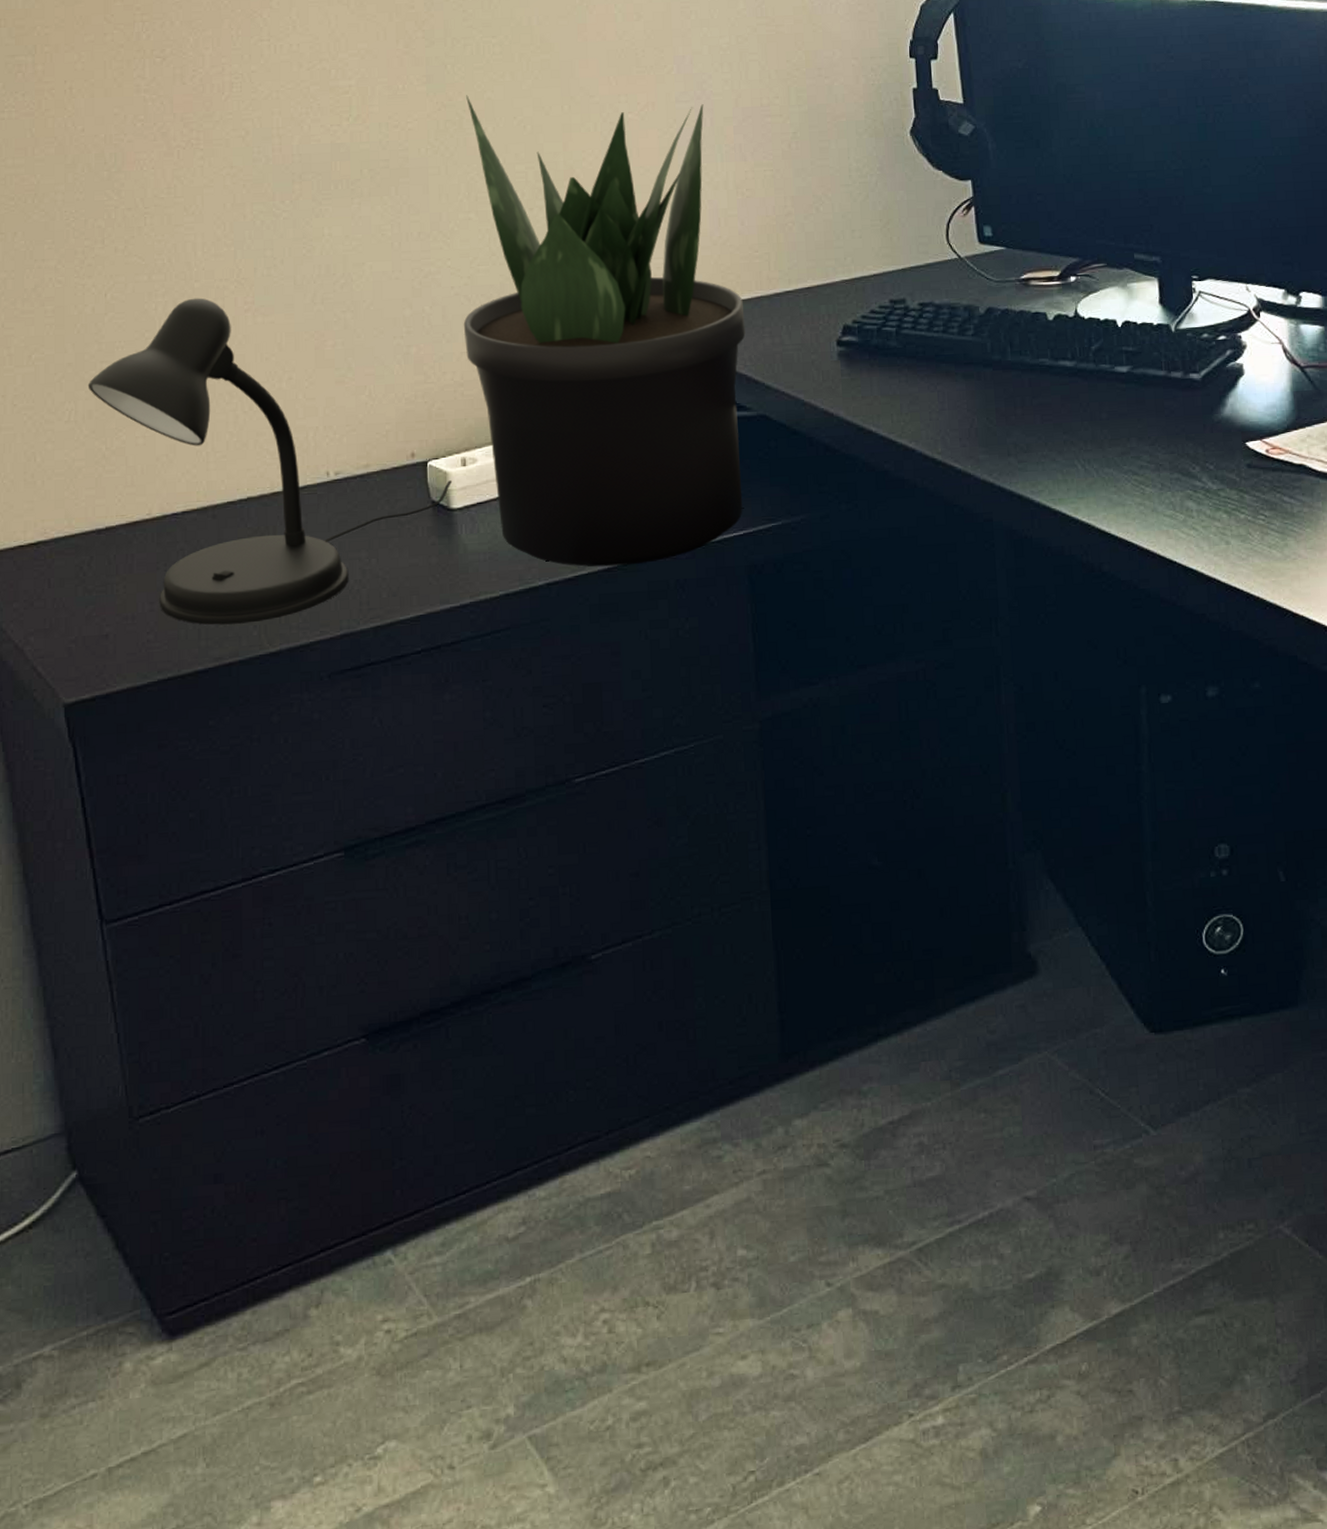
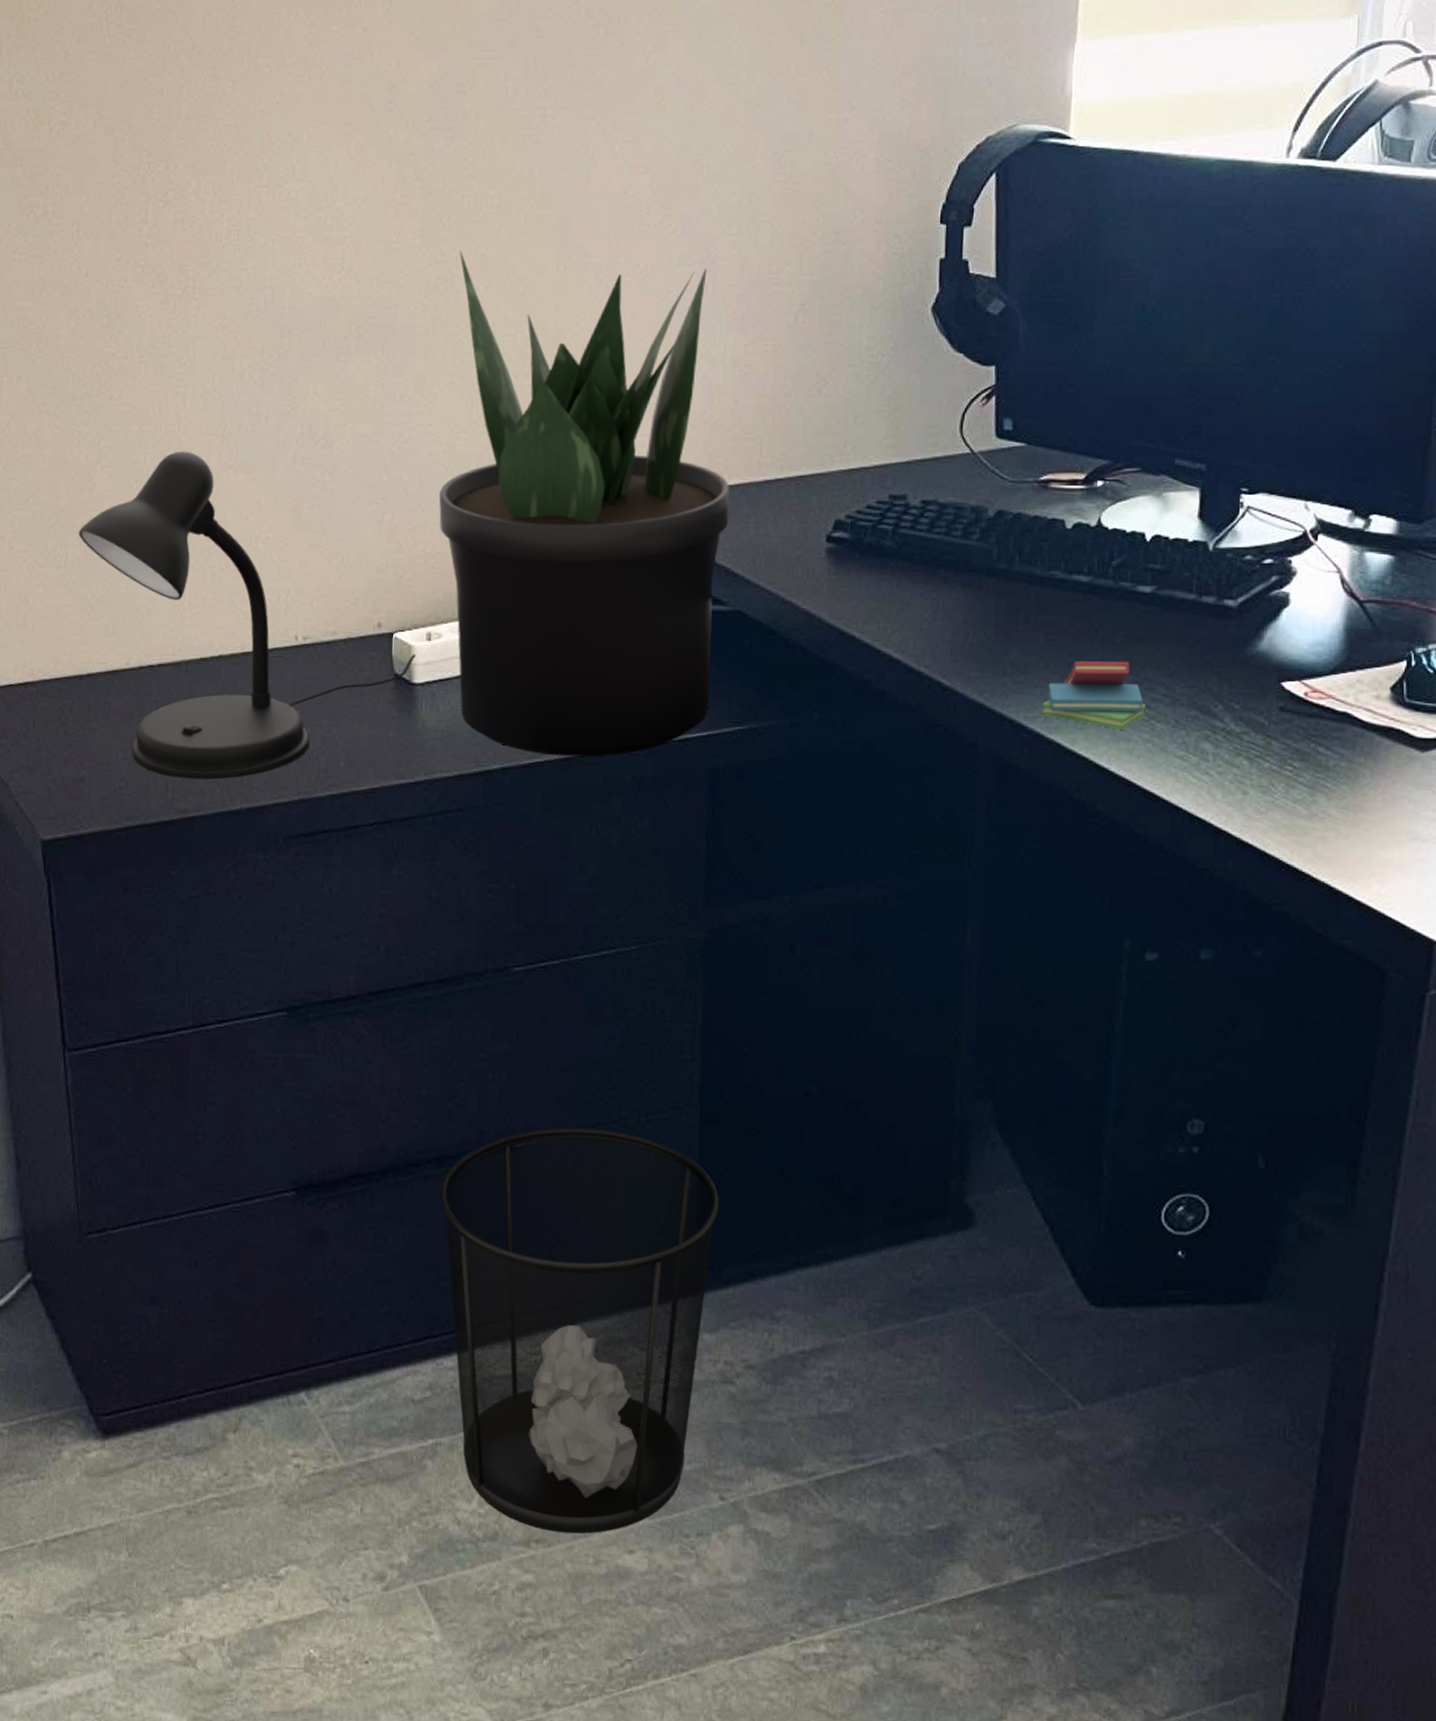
waste bin: none [518,928,799,1352] -> present [440,1127,720,1534]
sticky notes: none [1045,434,1136,497] -> present [1041,661,1147,730]

